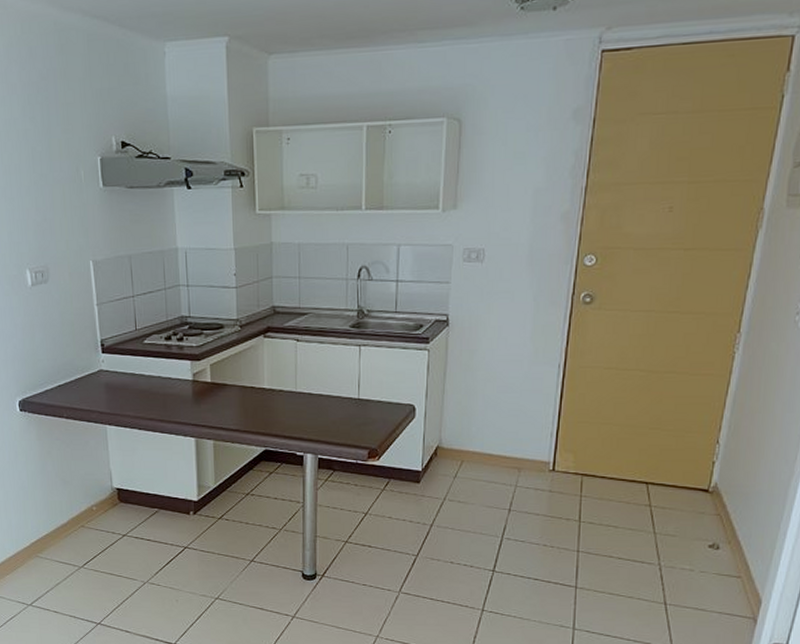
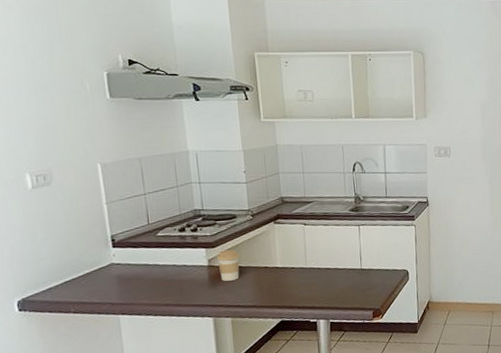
coffee cup: none [201,364,226,399] -> present [216,250,240,281]

